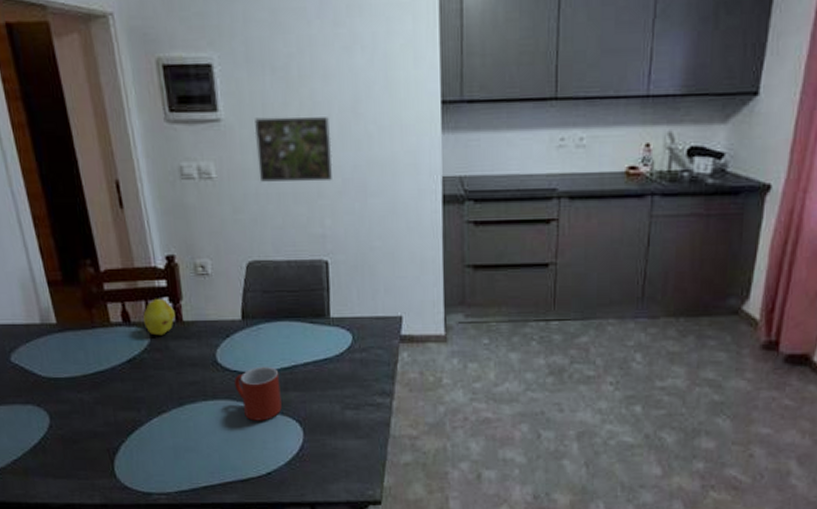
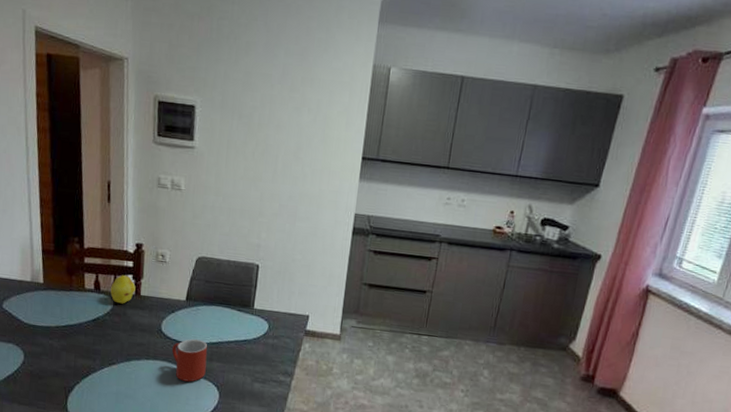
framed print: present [254,117,333,182] -> none [217,150,276,205]

